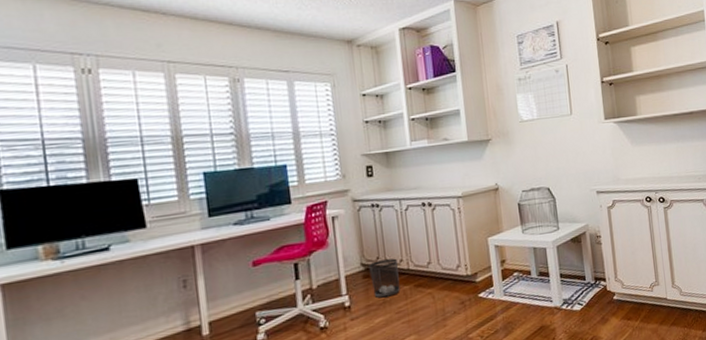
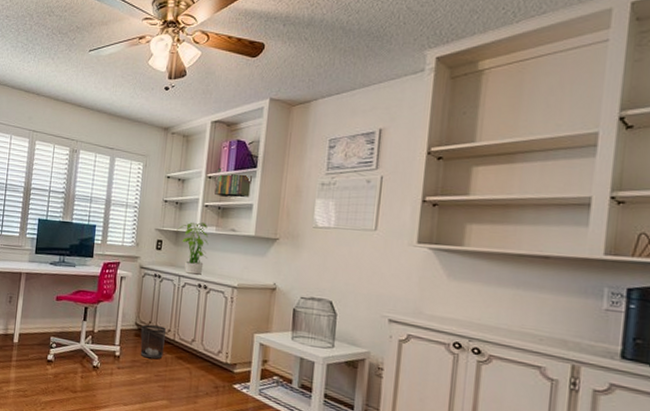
potted plant: none [386,137,425,195] -> present [176,222,209,275]
books: none [416,76,455,108] -> present [215,167,252,198]

